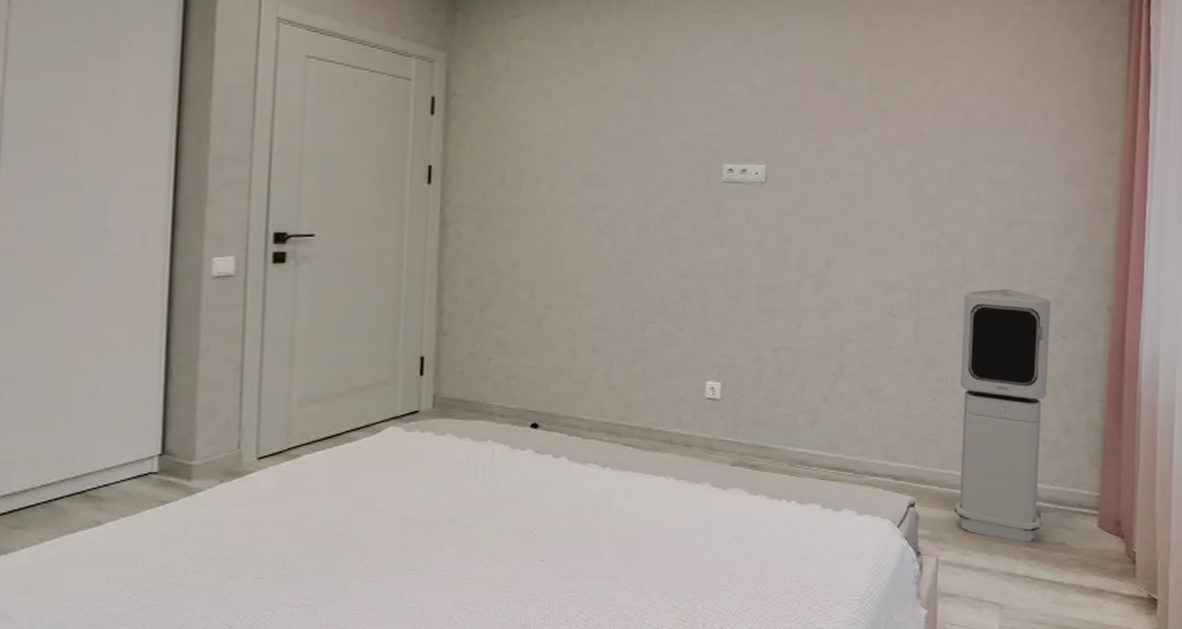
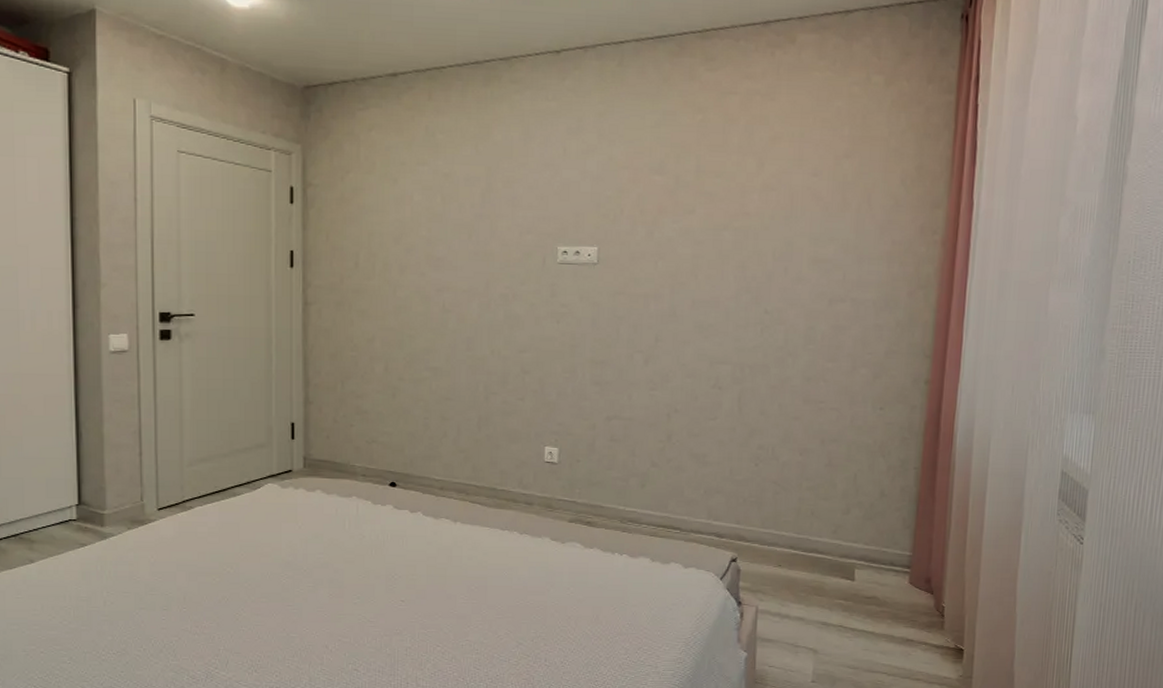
air purifier: present [955,288,1051,543] -> none [774,362,869,596]

